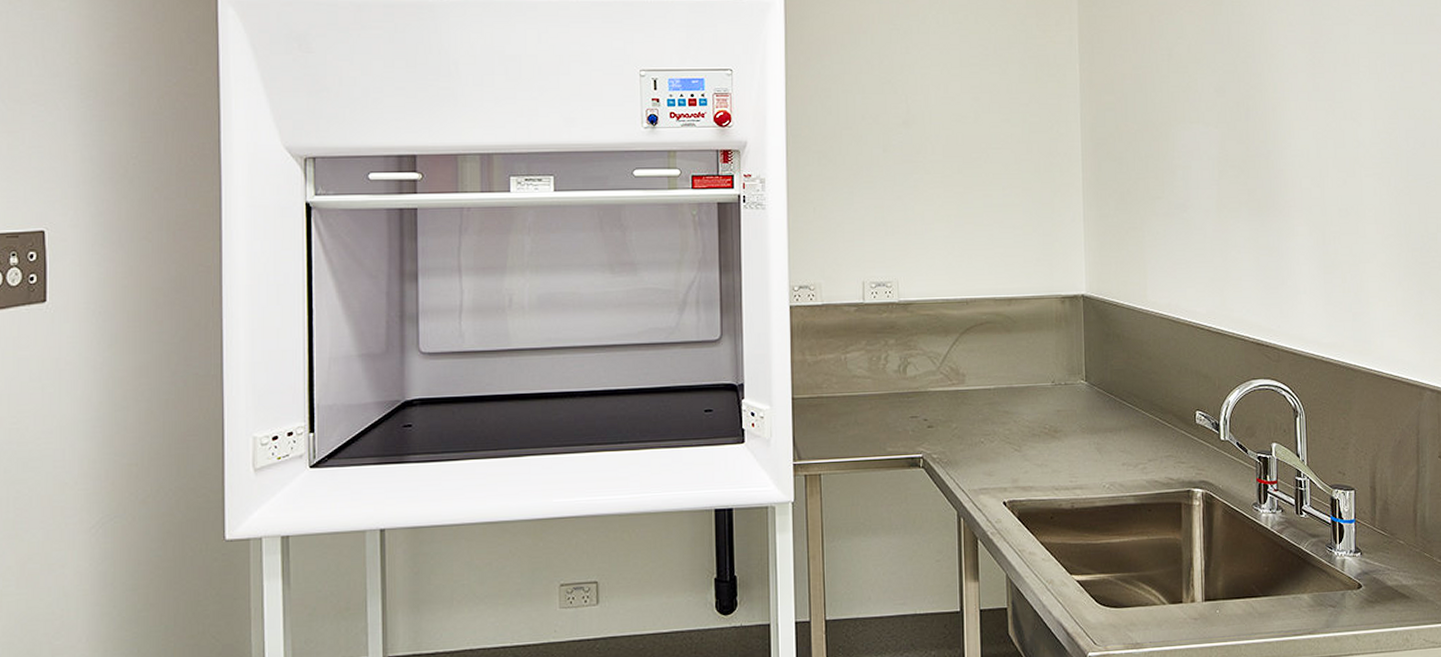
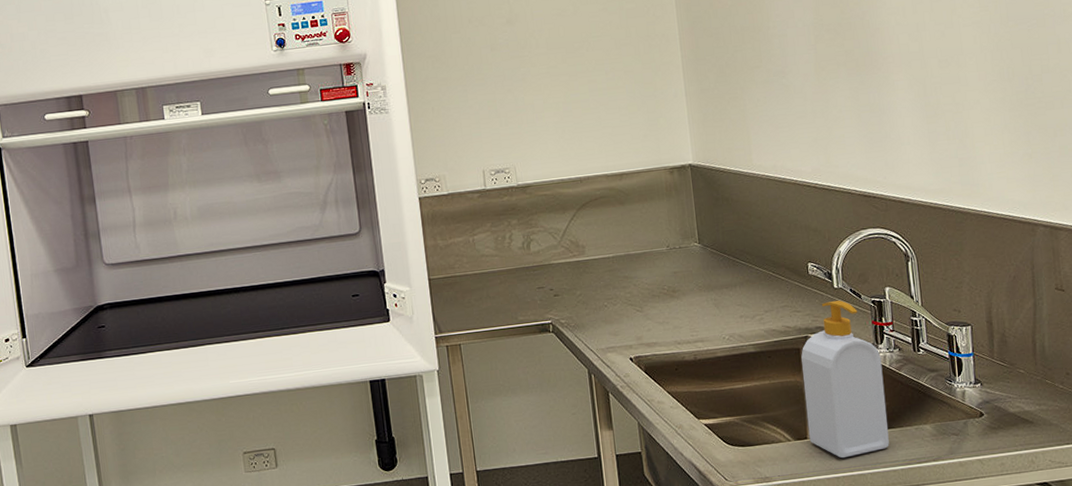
soap bottle: none [1182,454,1266,626] -> present [801,300,889,459]

